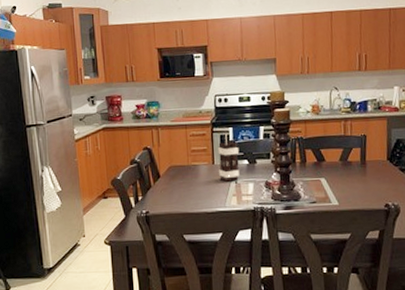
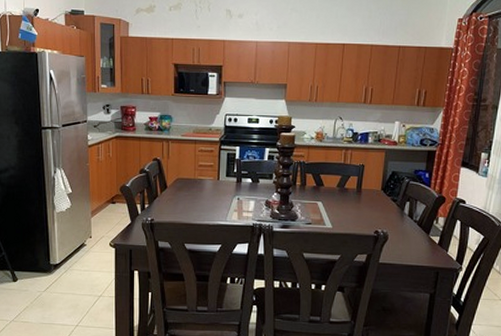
dynamite: present [217,134,240,182] -> none [223,153,244,198]

